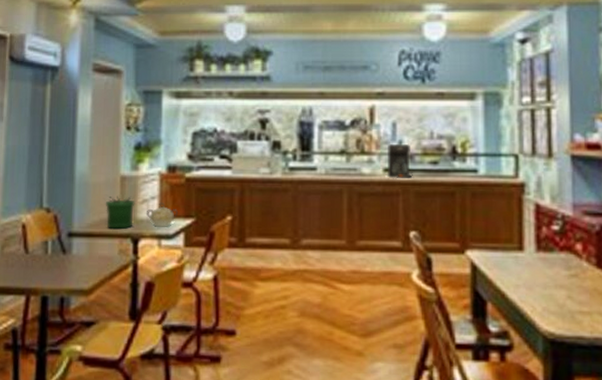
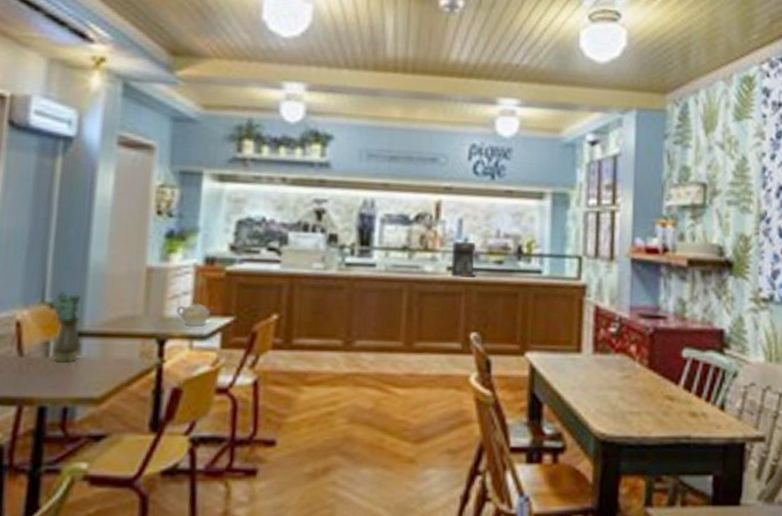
vase: none [48,197,73,260] -> present [51,290,82,364]
planter: present [105,195,135,229] -> none [125,289,164,328]

